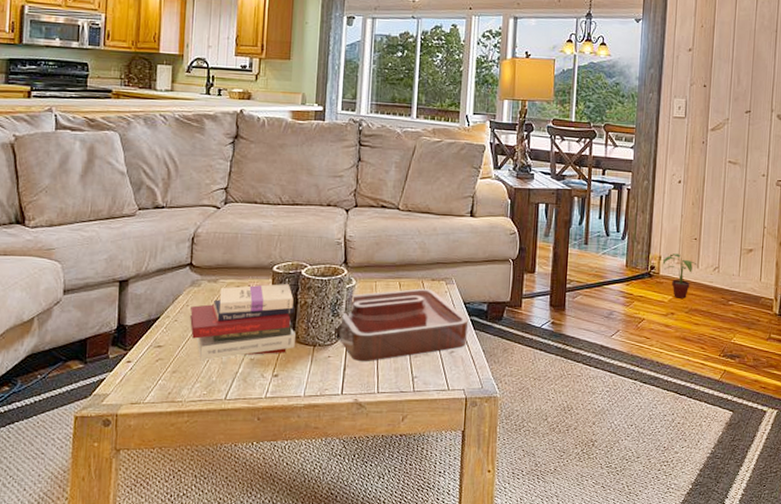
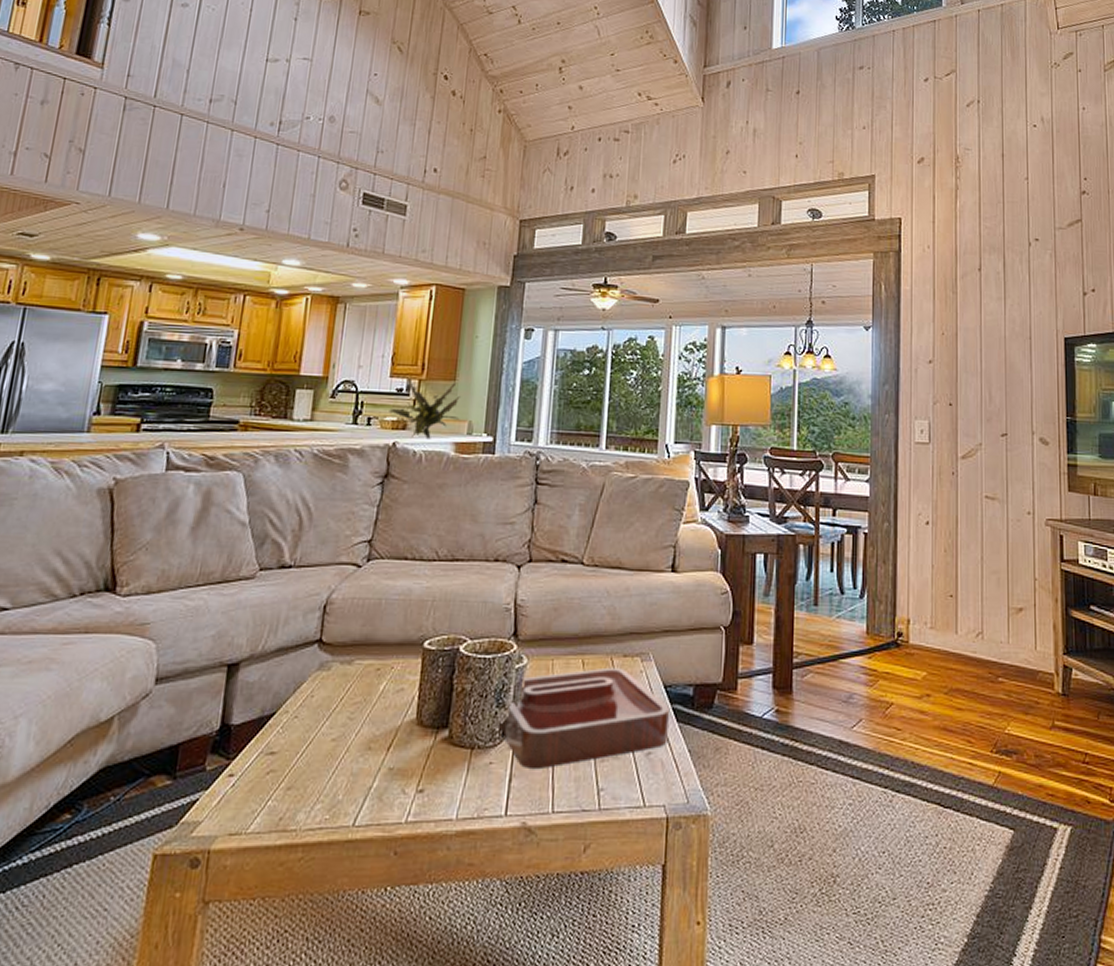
books: present [190,284,295,361] -> none [314,665,449,772]
plant: none [236,58,295,108] -> present [389,380,460,439]
potted plant: present [662,254,697,299] -> none [912,616,956,675]

